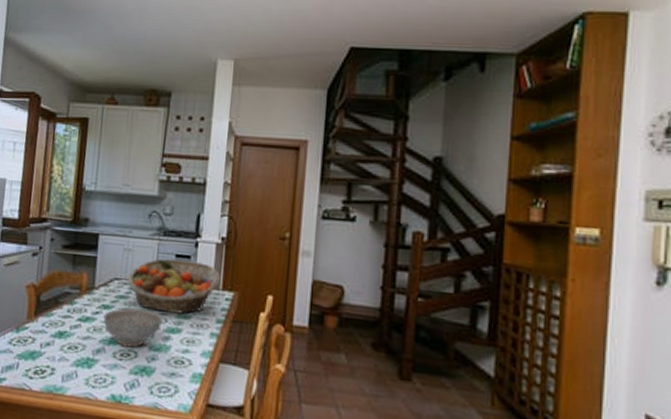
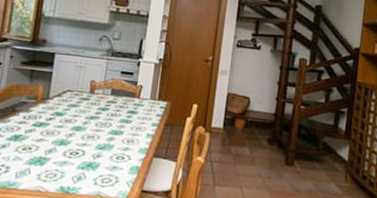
decorative bowl: present [103,307,164,348] -> none [56,114,109,147]
fruit basket: present [127,258,221,314] -> none [78,74,157,119]

